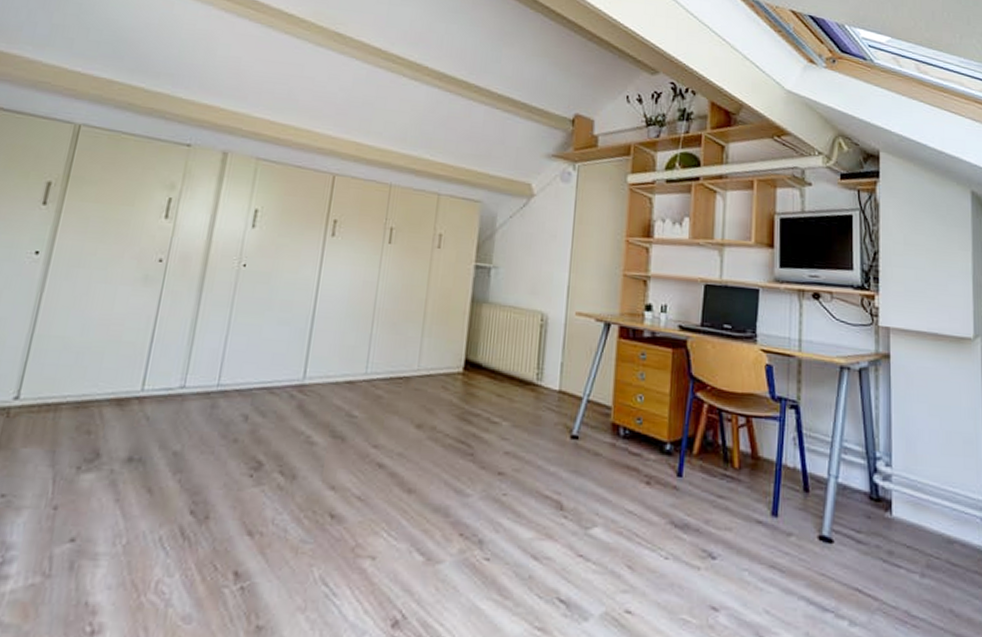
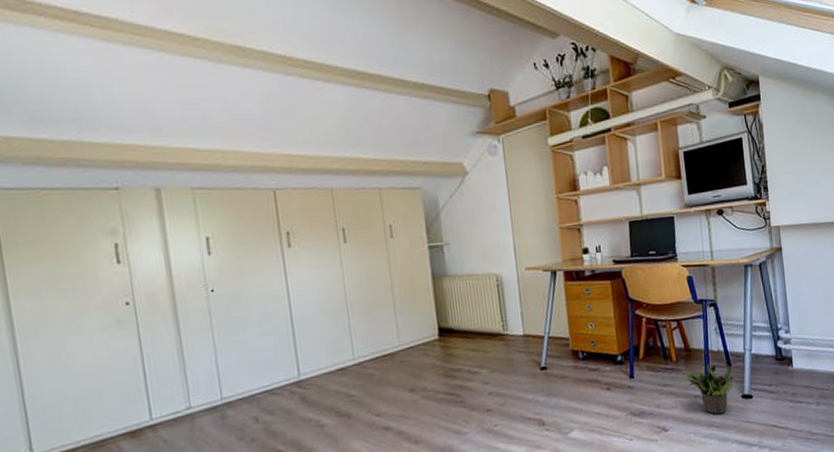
potted plant: none [745,480,811,555] -> present [682,363,734,415]

